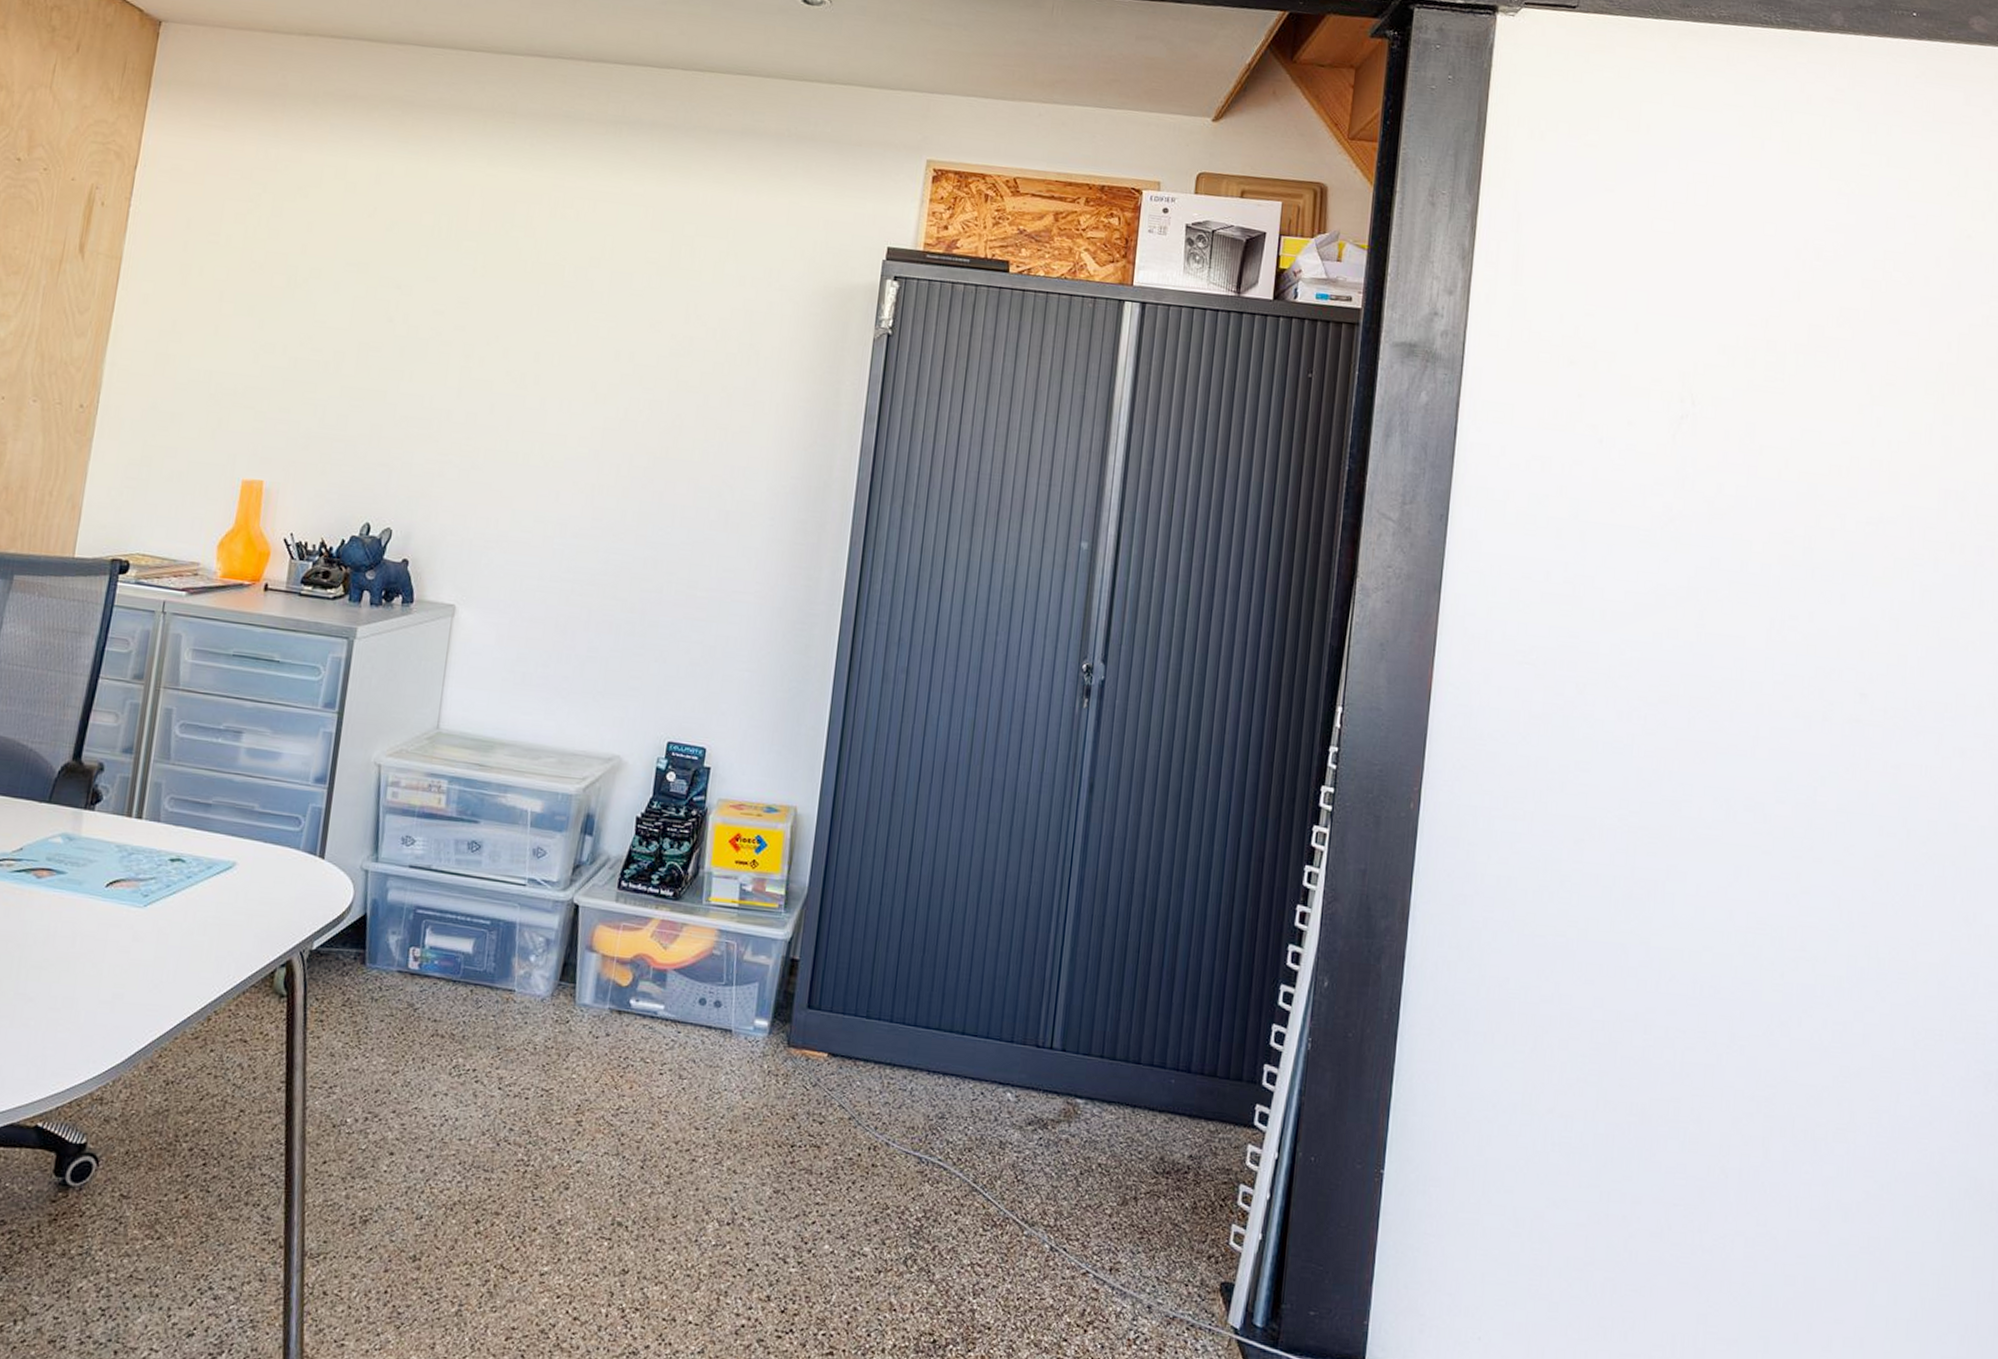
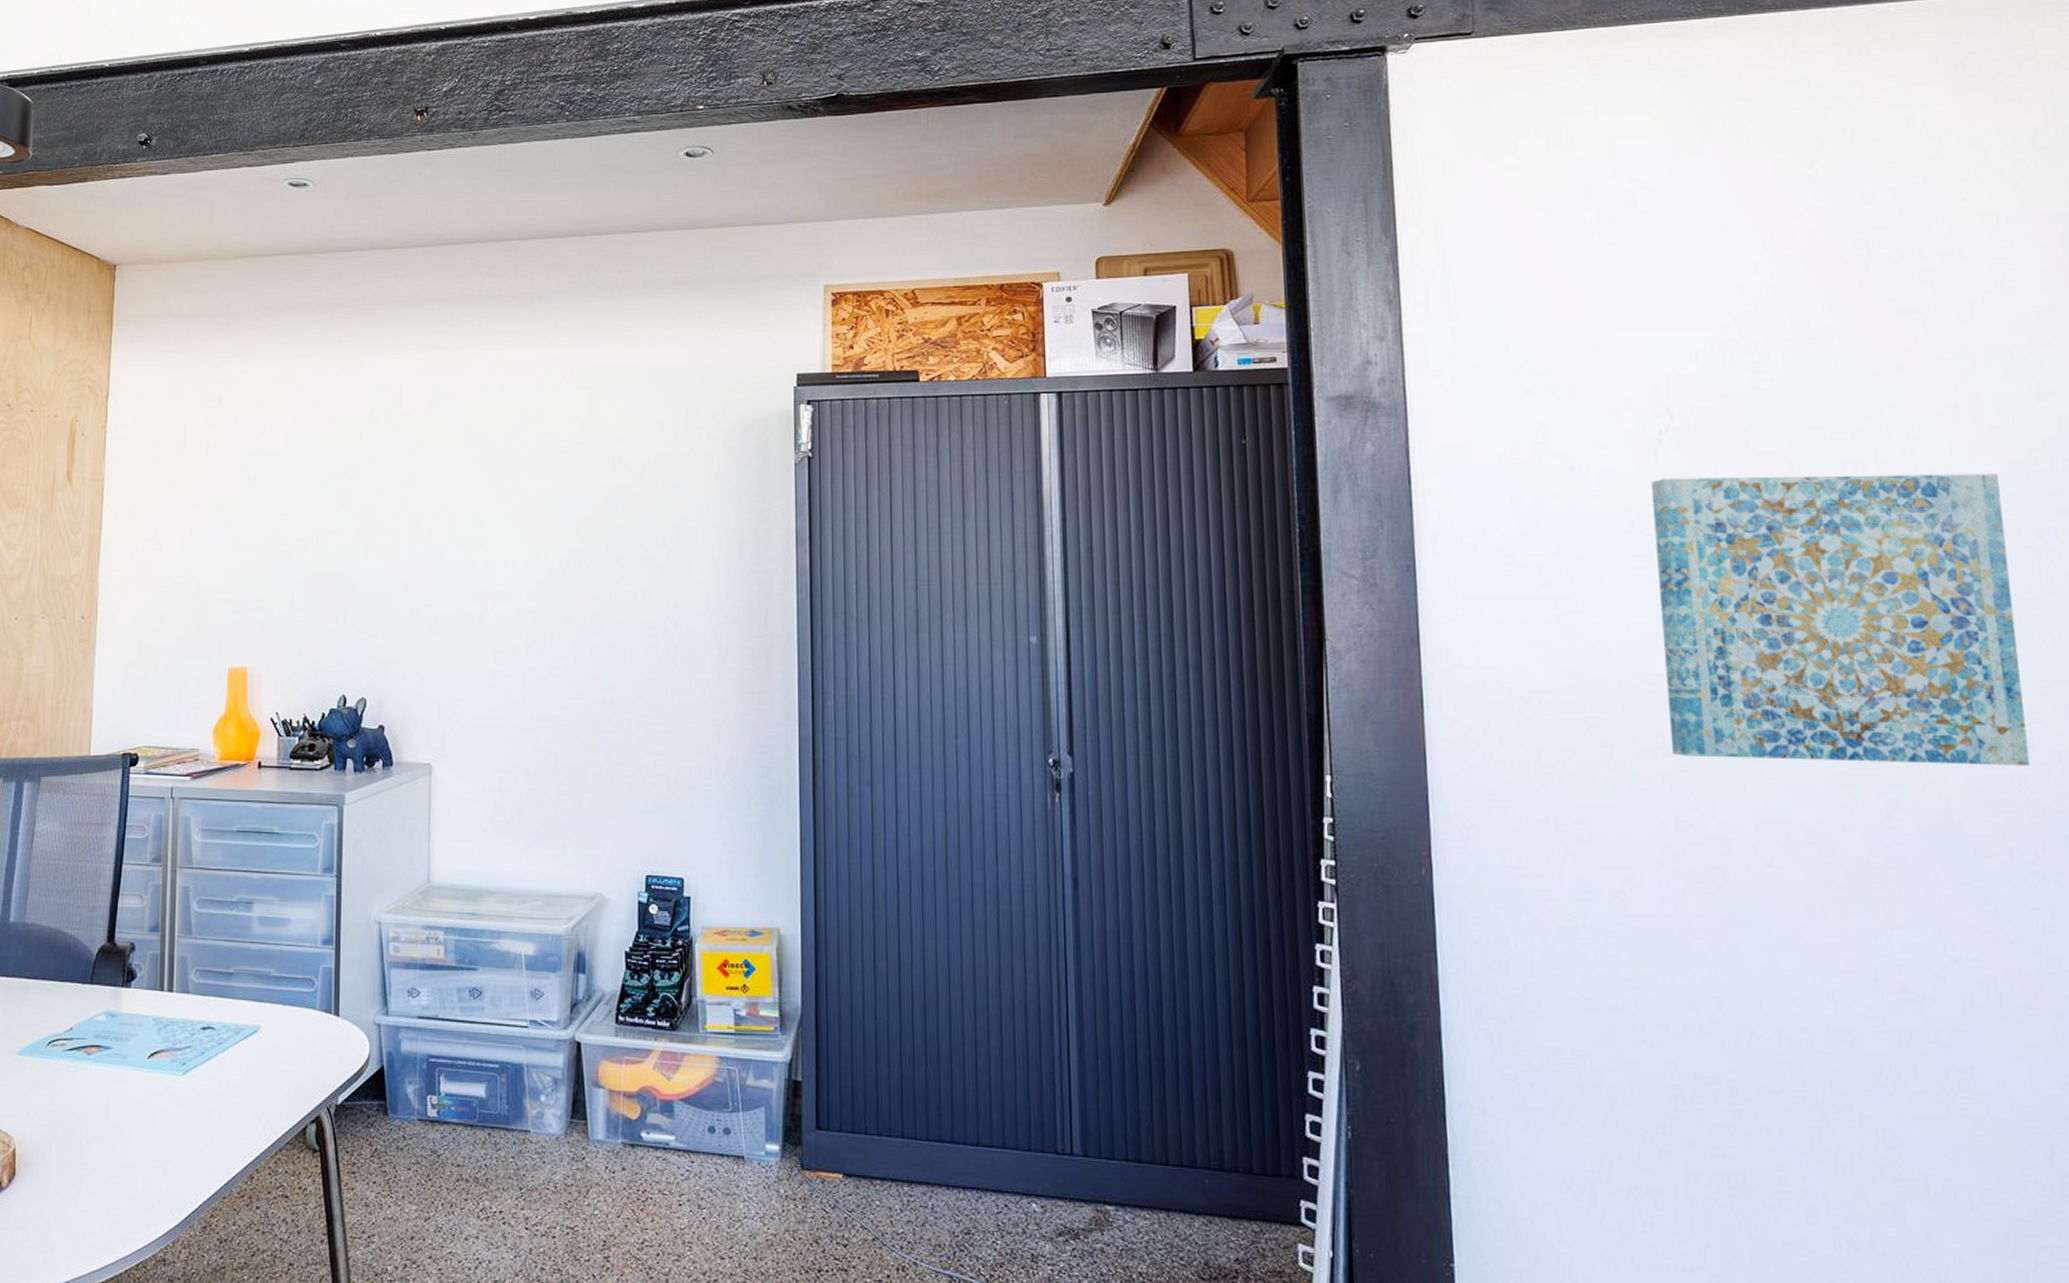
wall art: none [1645,460,1955,758] -> present [1650,474,2030,766]

